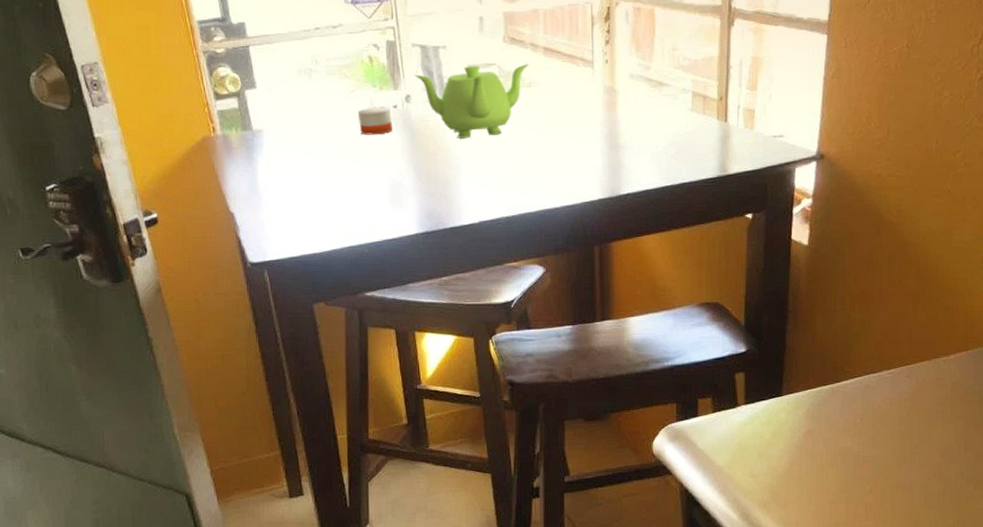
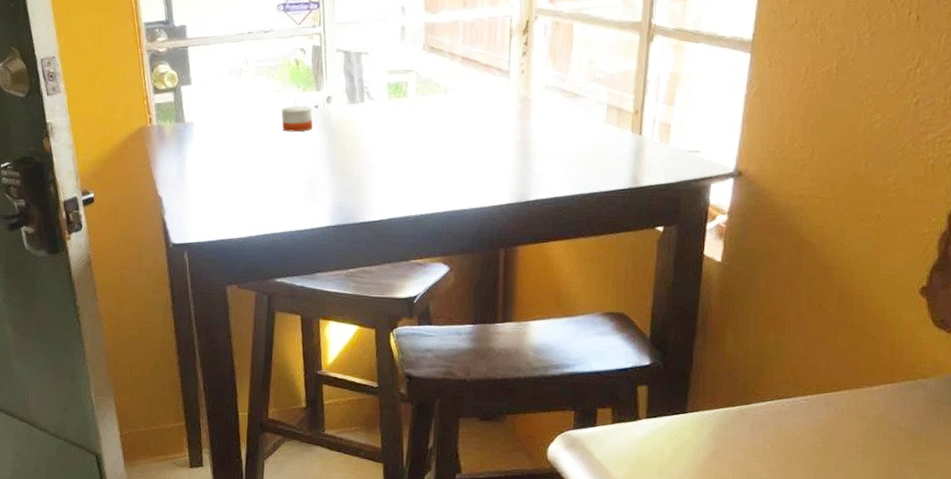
teapot: present [415,64,529,138] -> none [337,71,447,139]

